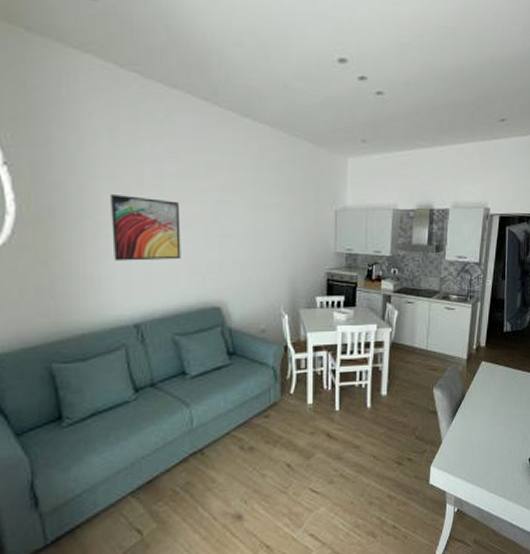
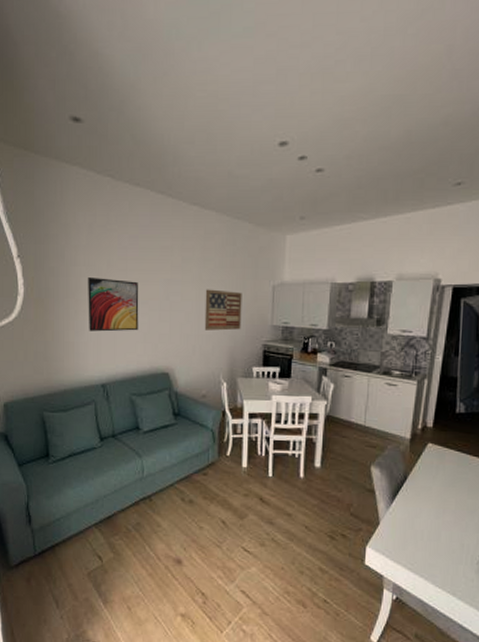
wall art: none [261,212,303,258] -> present [204,289,242,331]

